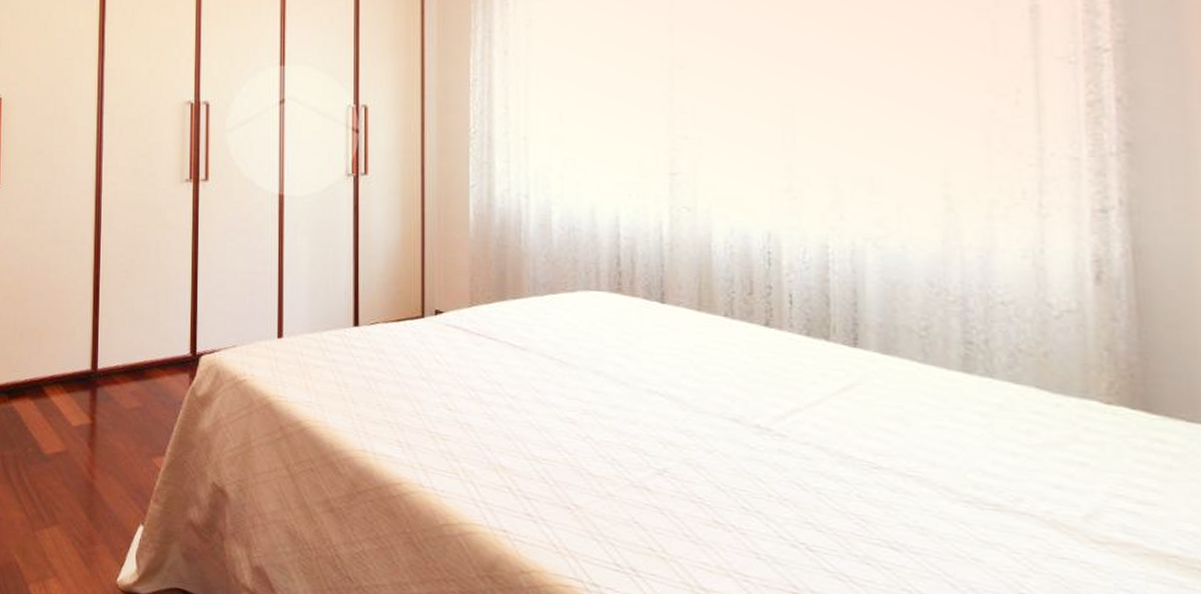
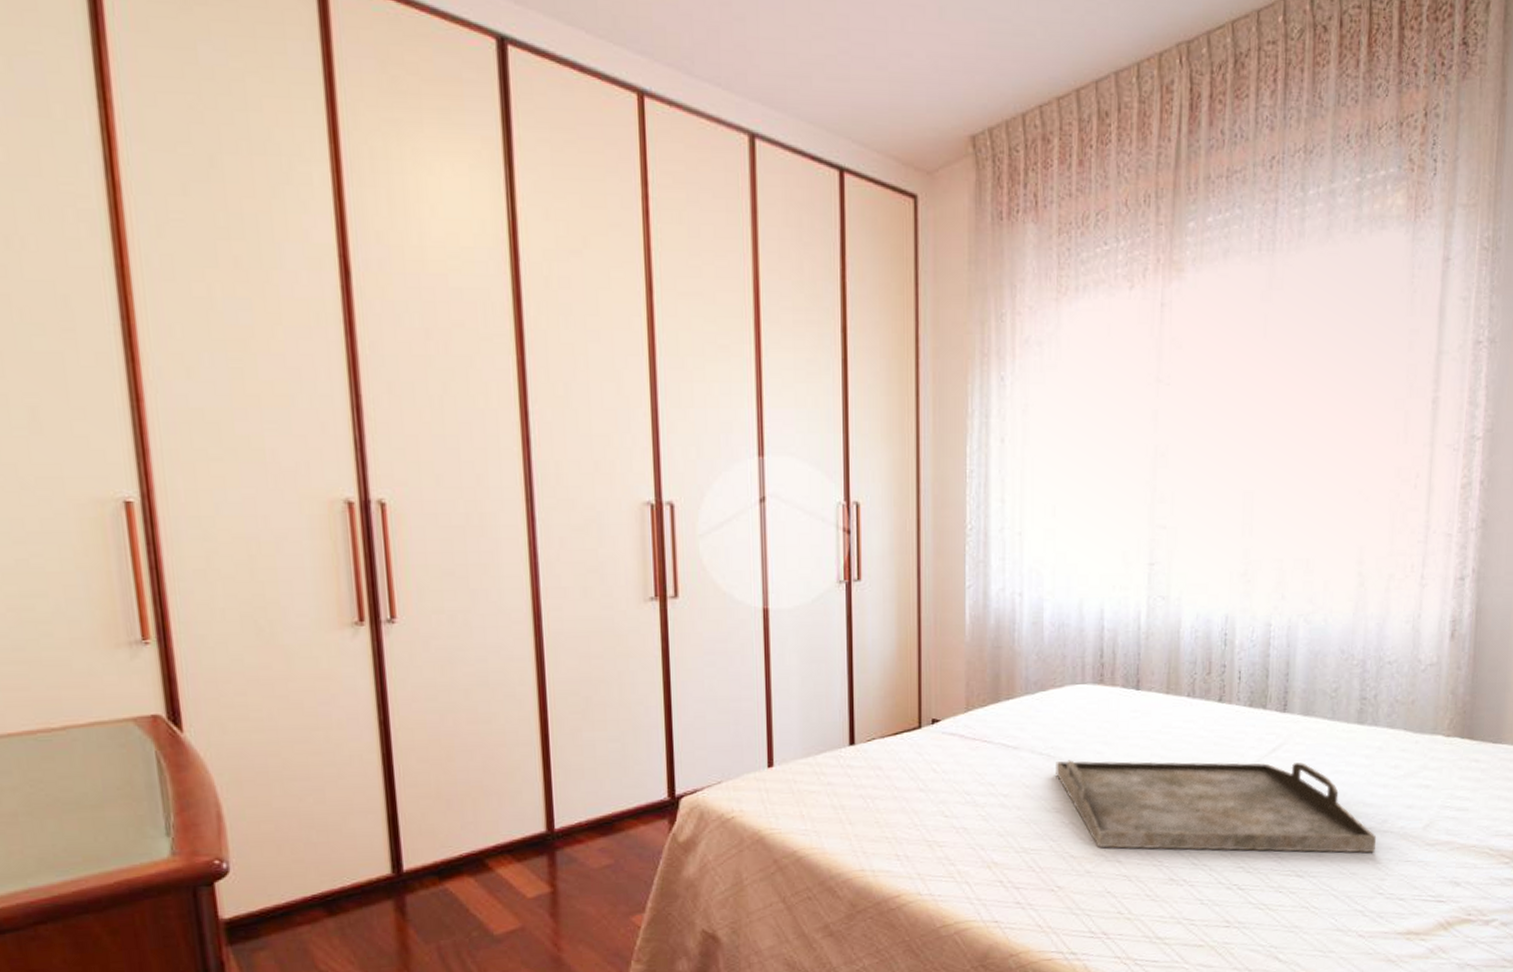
serving tray: none [569,369,1009,538] -> present [1056,760,1377,853]

